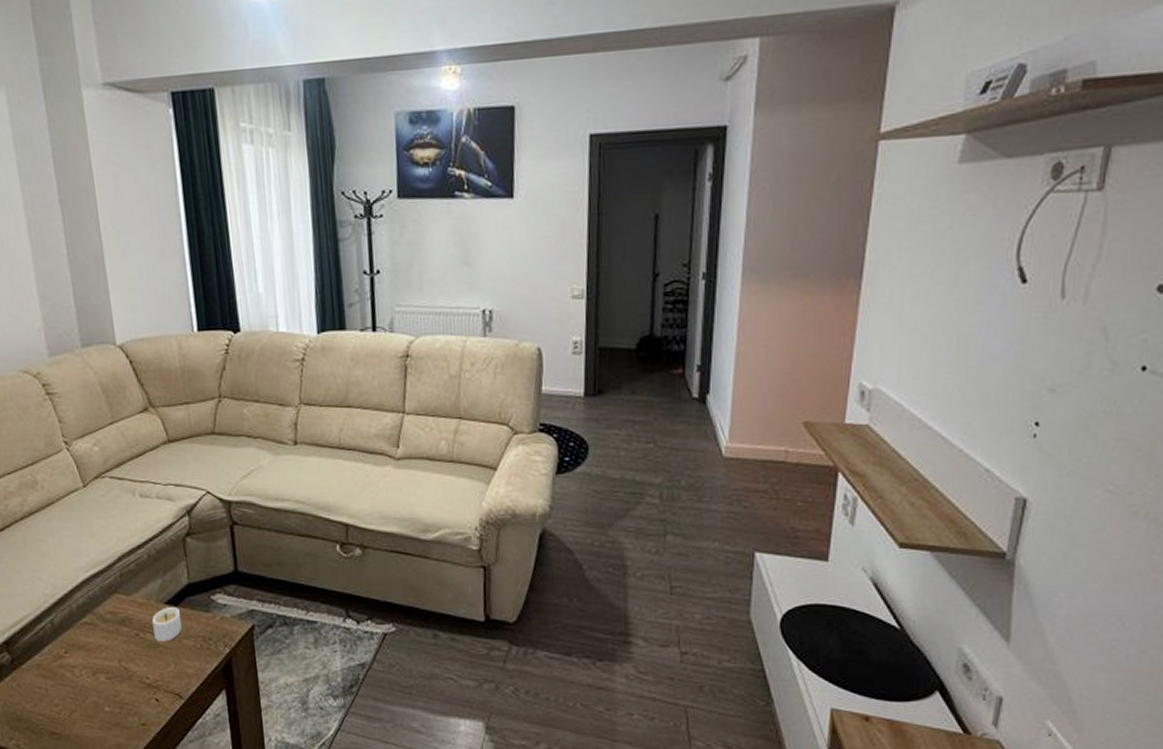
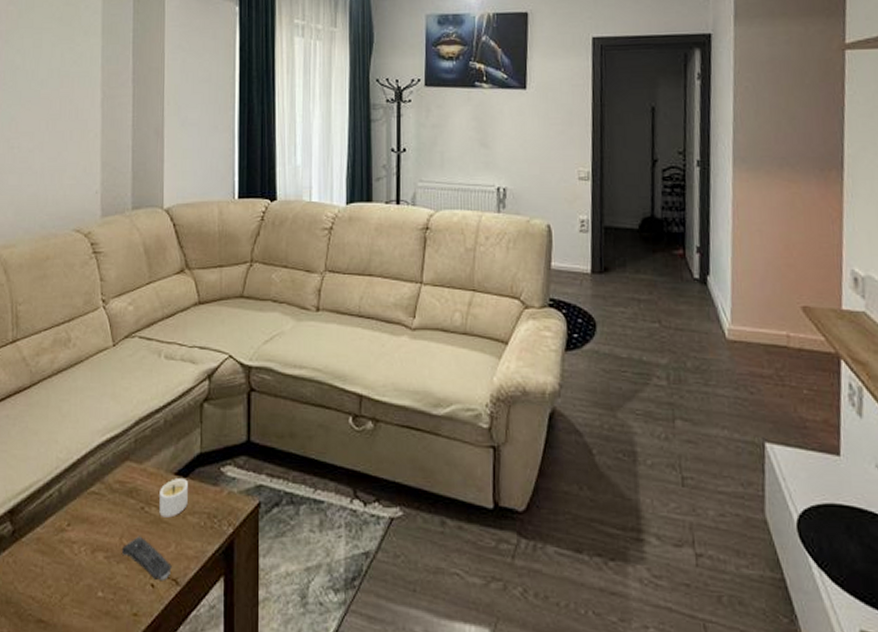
remote control: none [121,659,174,696] -> present [121,536,172,582]

